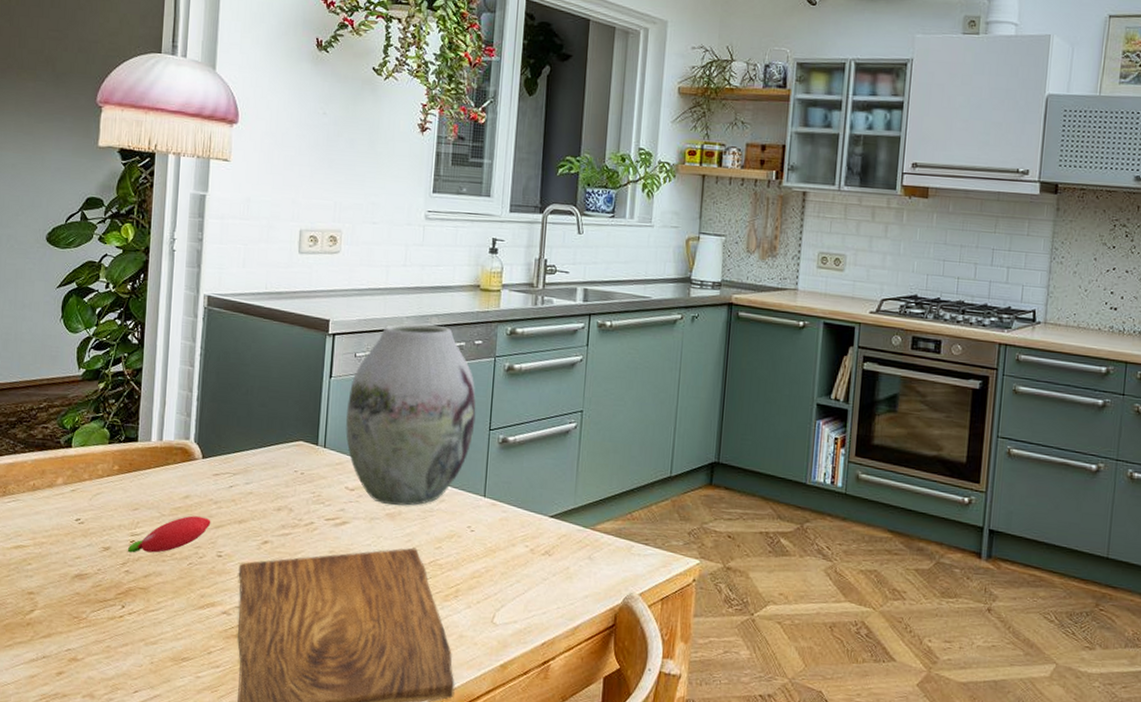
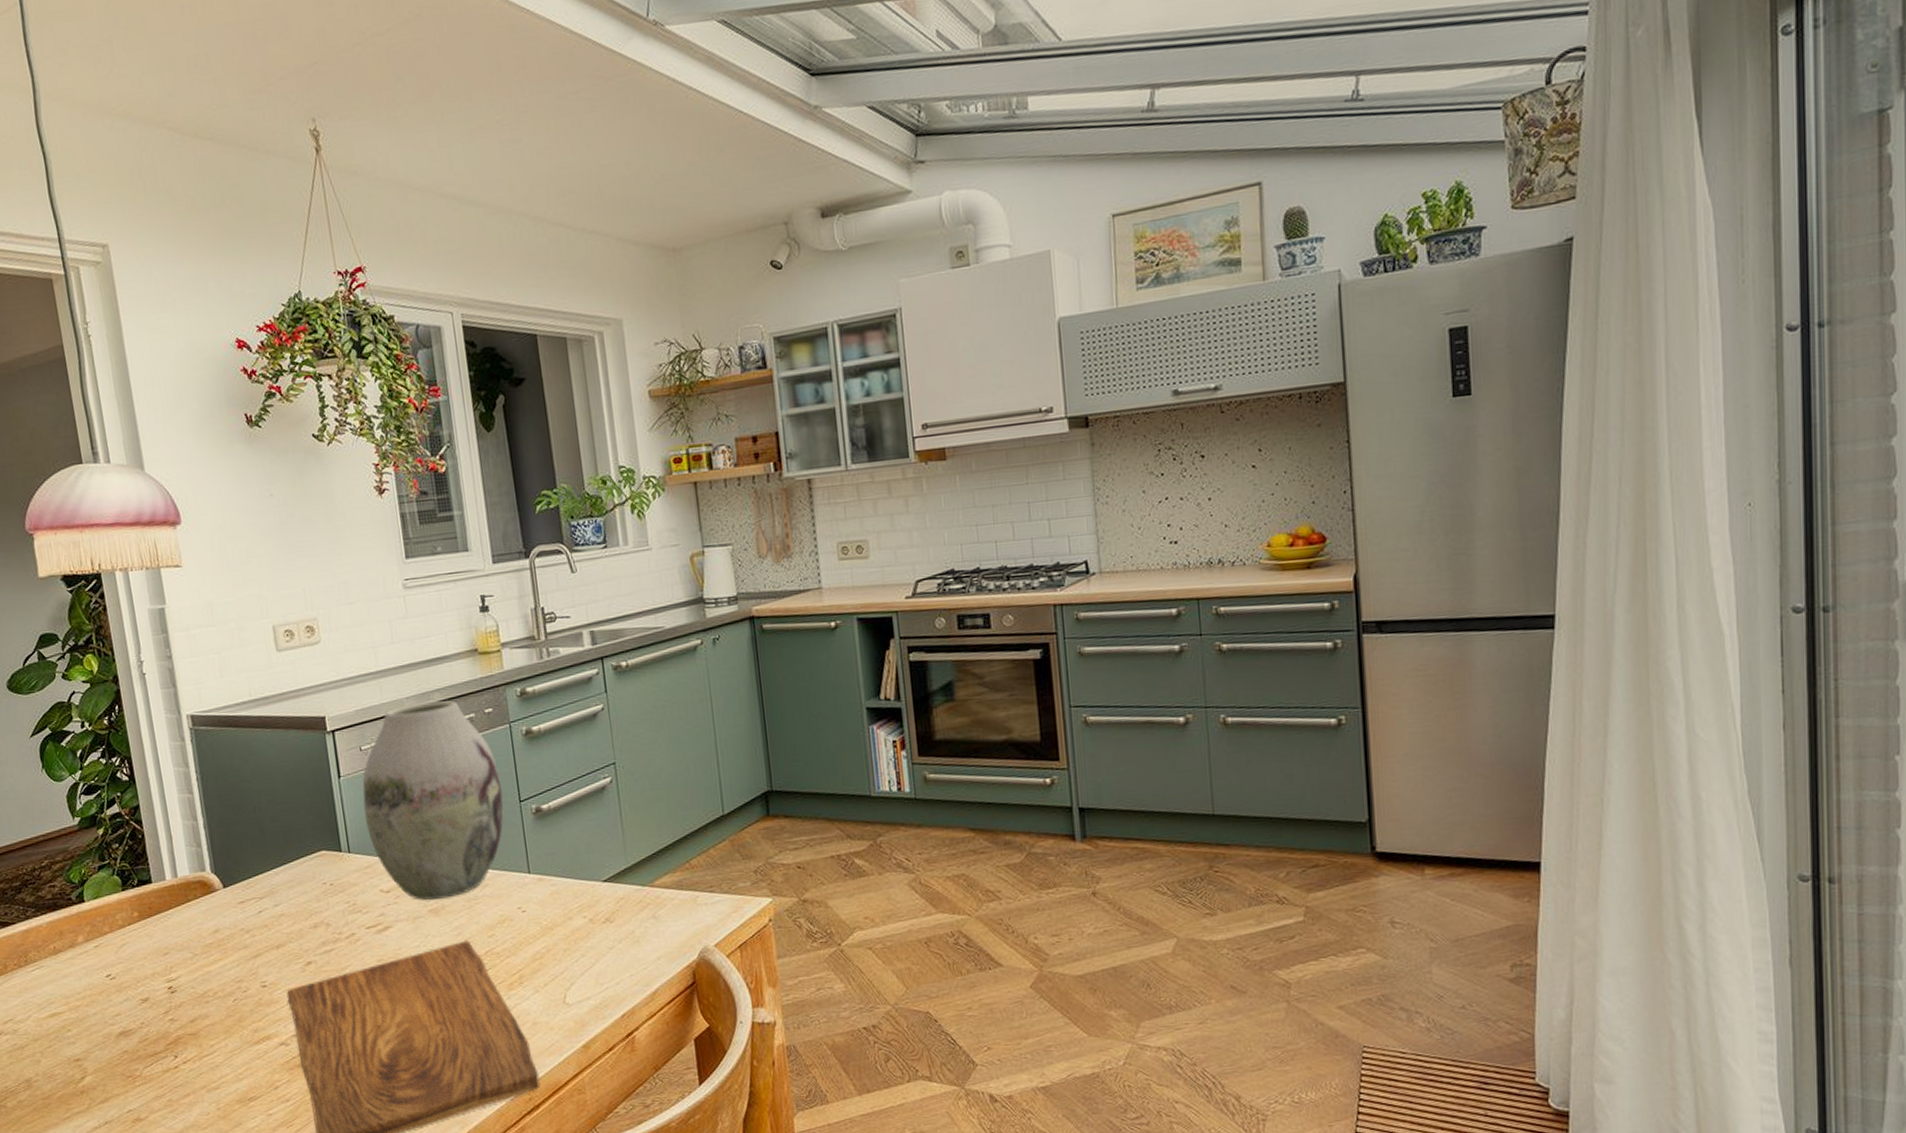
fruit: present [127,515,211,553] -> none [166,949,248,1000]

